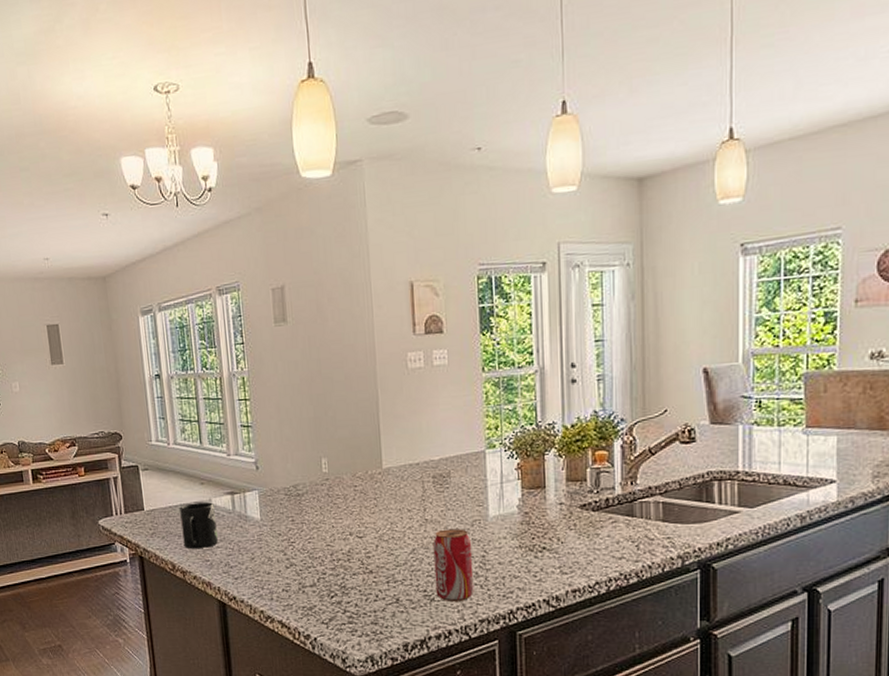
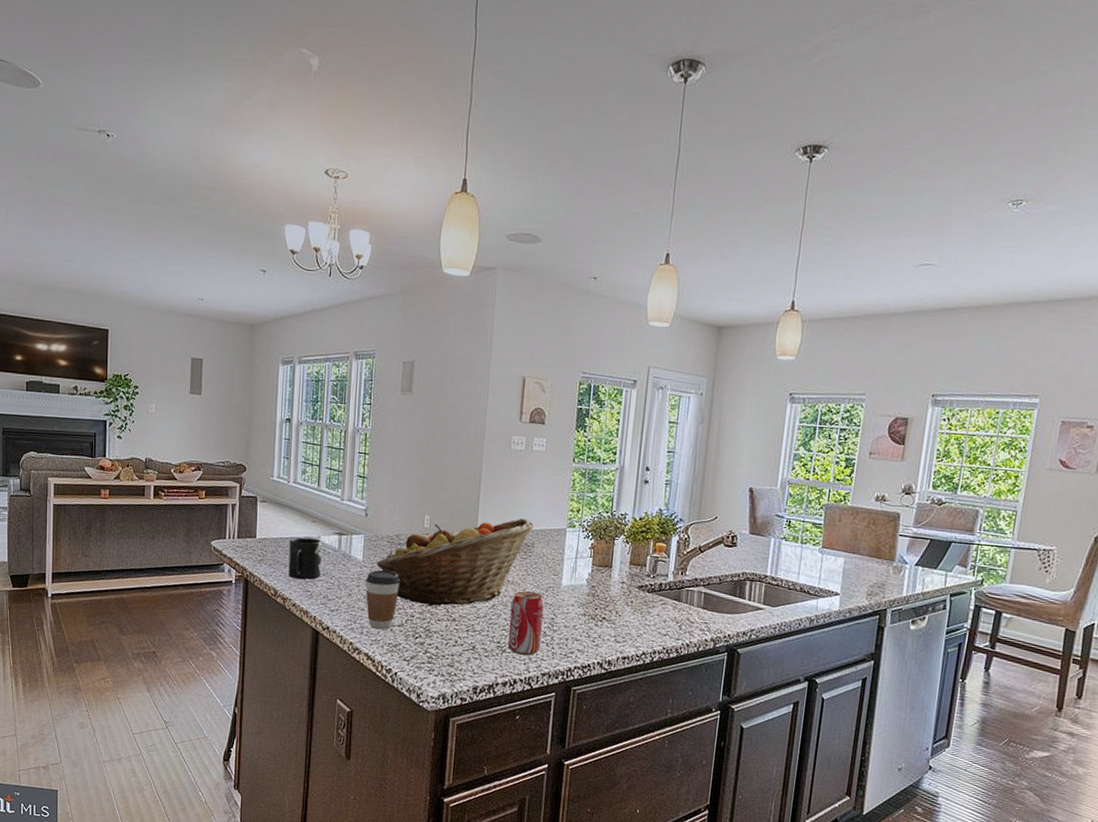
coffee cup: none [267,526,306,593] -> present [366,569,401,630]
fruit basket: none [276,445,448,559] -> present [376,518,535,606]

